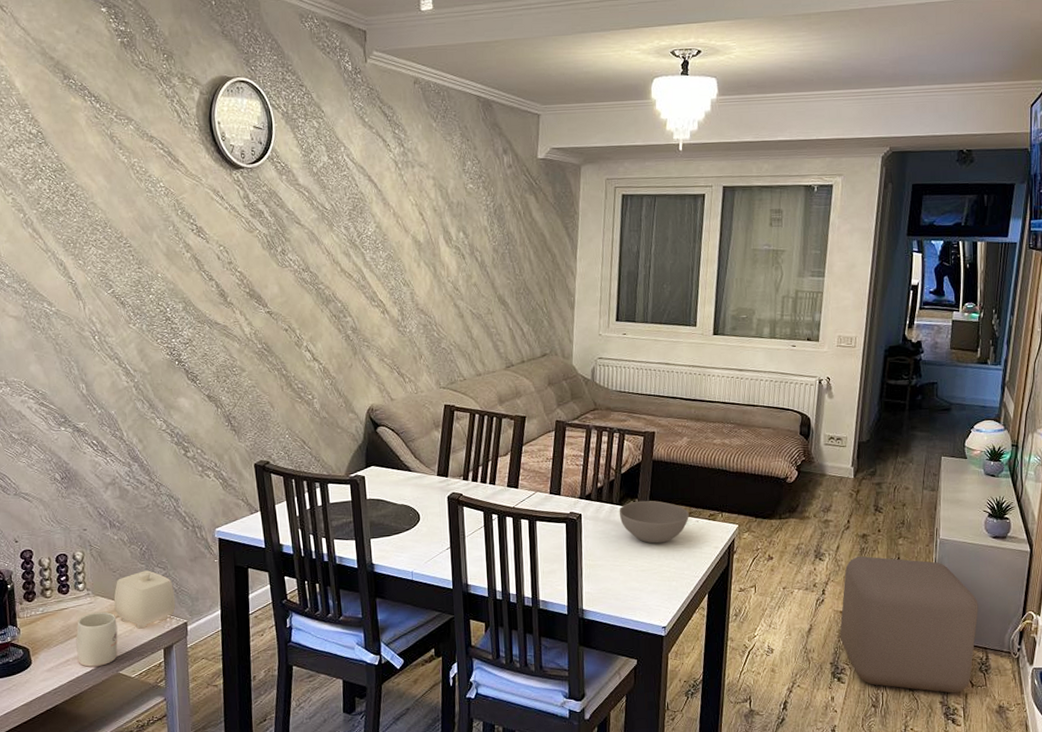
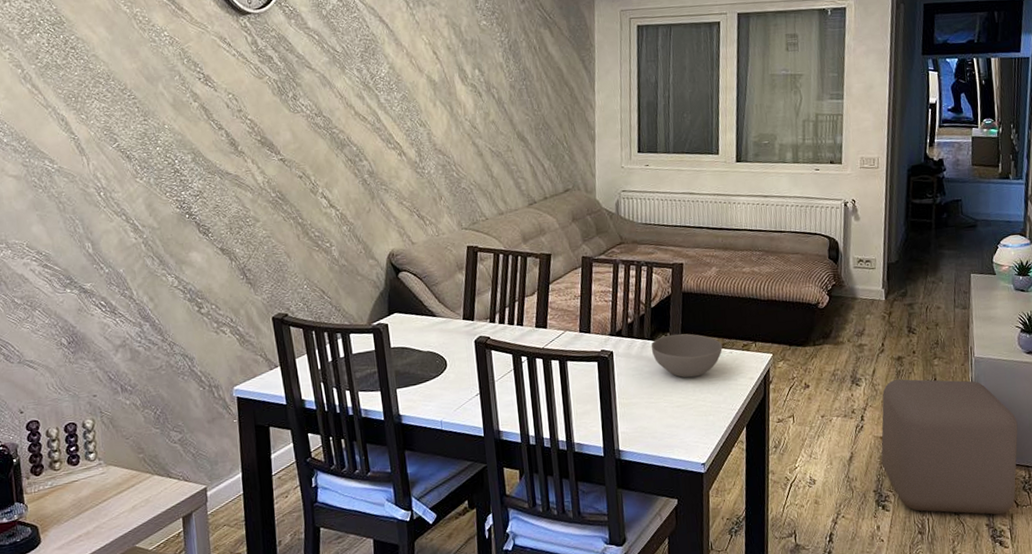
mug: present [75,611,119,667] -> none [87,481,134,542]
sugar bowl: present [114,570,176,629] -> none [127,435,194,498]

